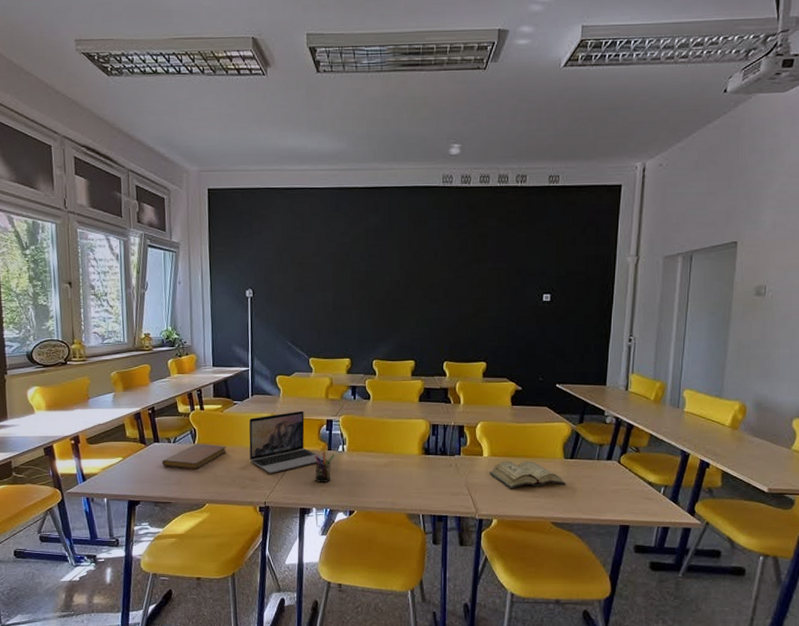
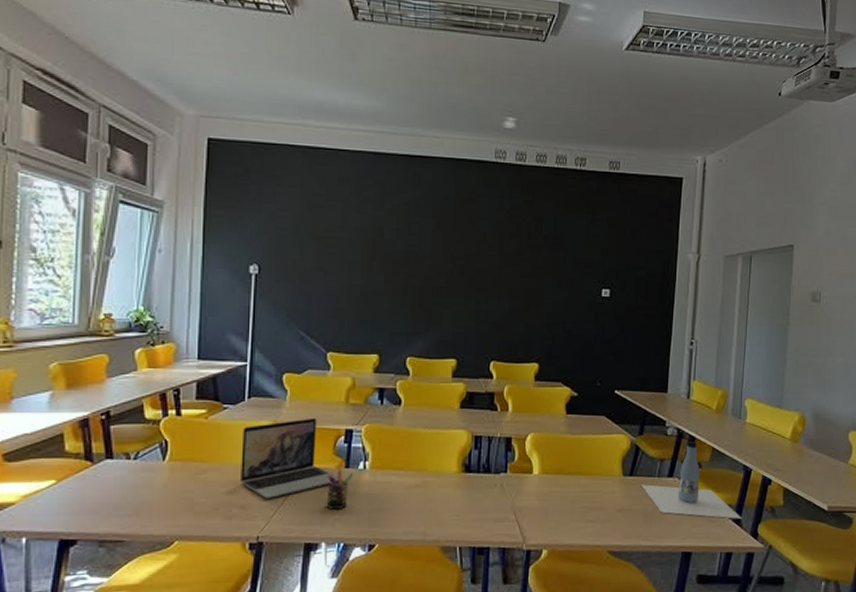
notebook: present [162,443,226,469] -> none [115,460,209,495]
diary: present [489,460,566,489] -> none [539,478,624,513]
bottle: none [581,428,679,498] -> present [641,441,742,519]

